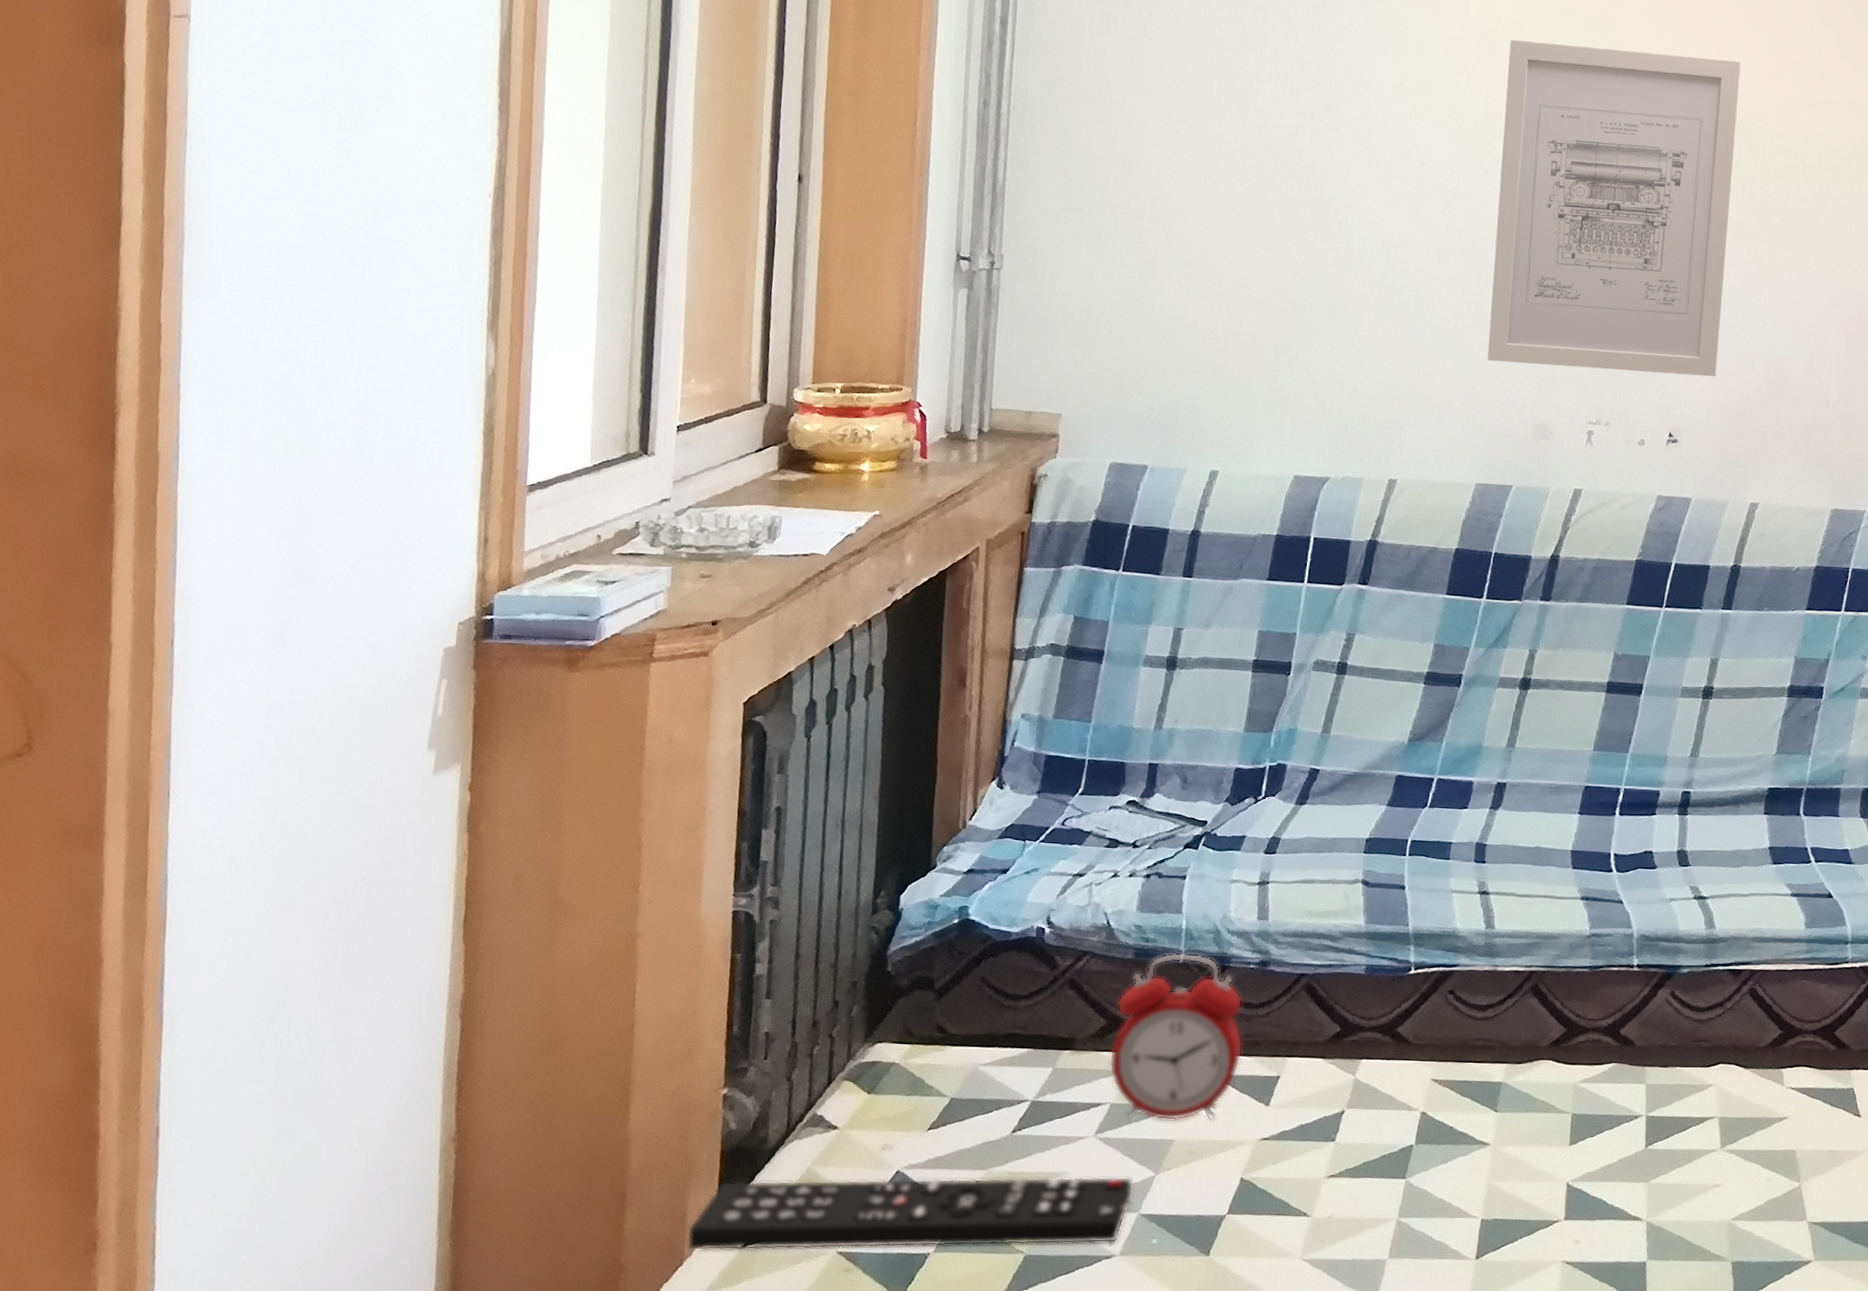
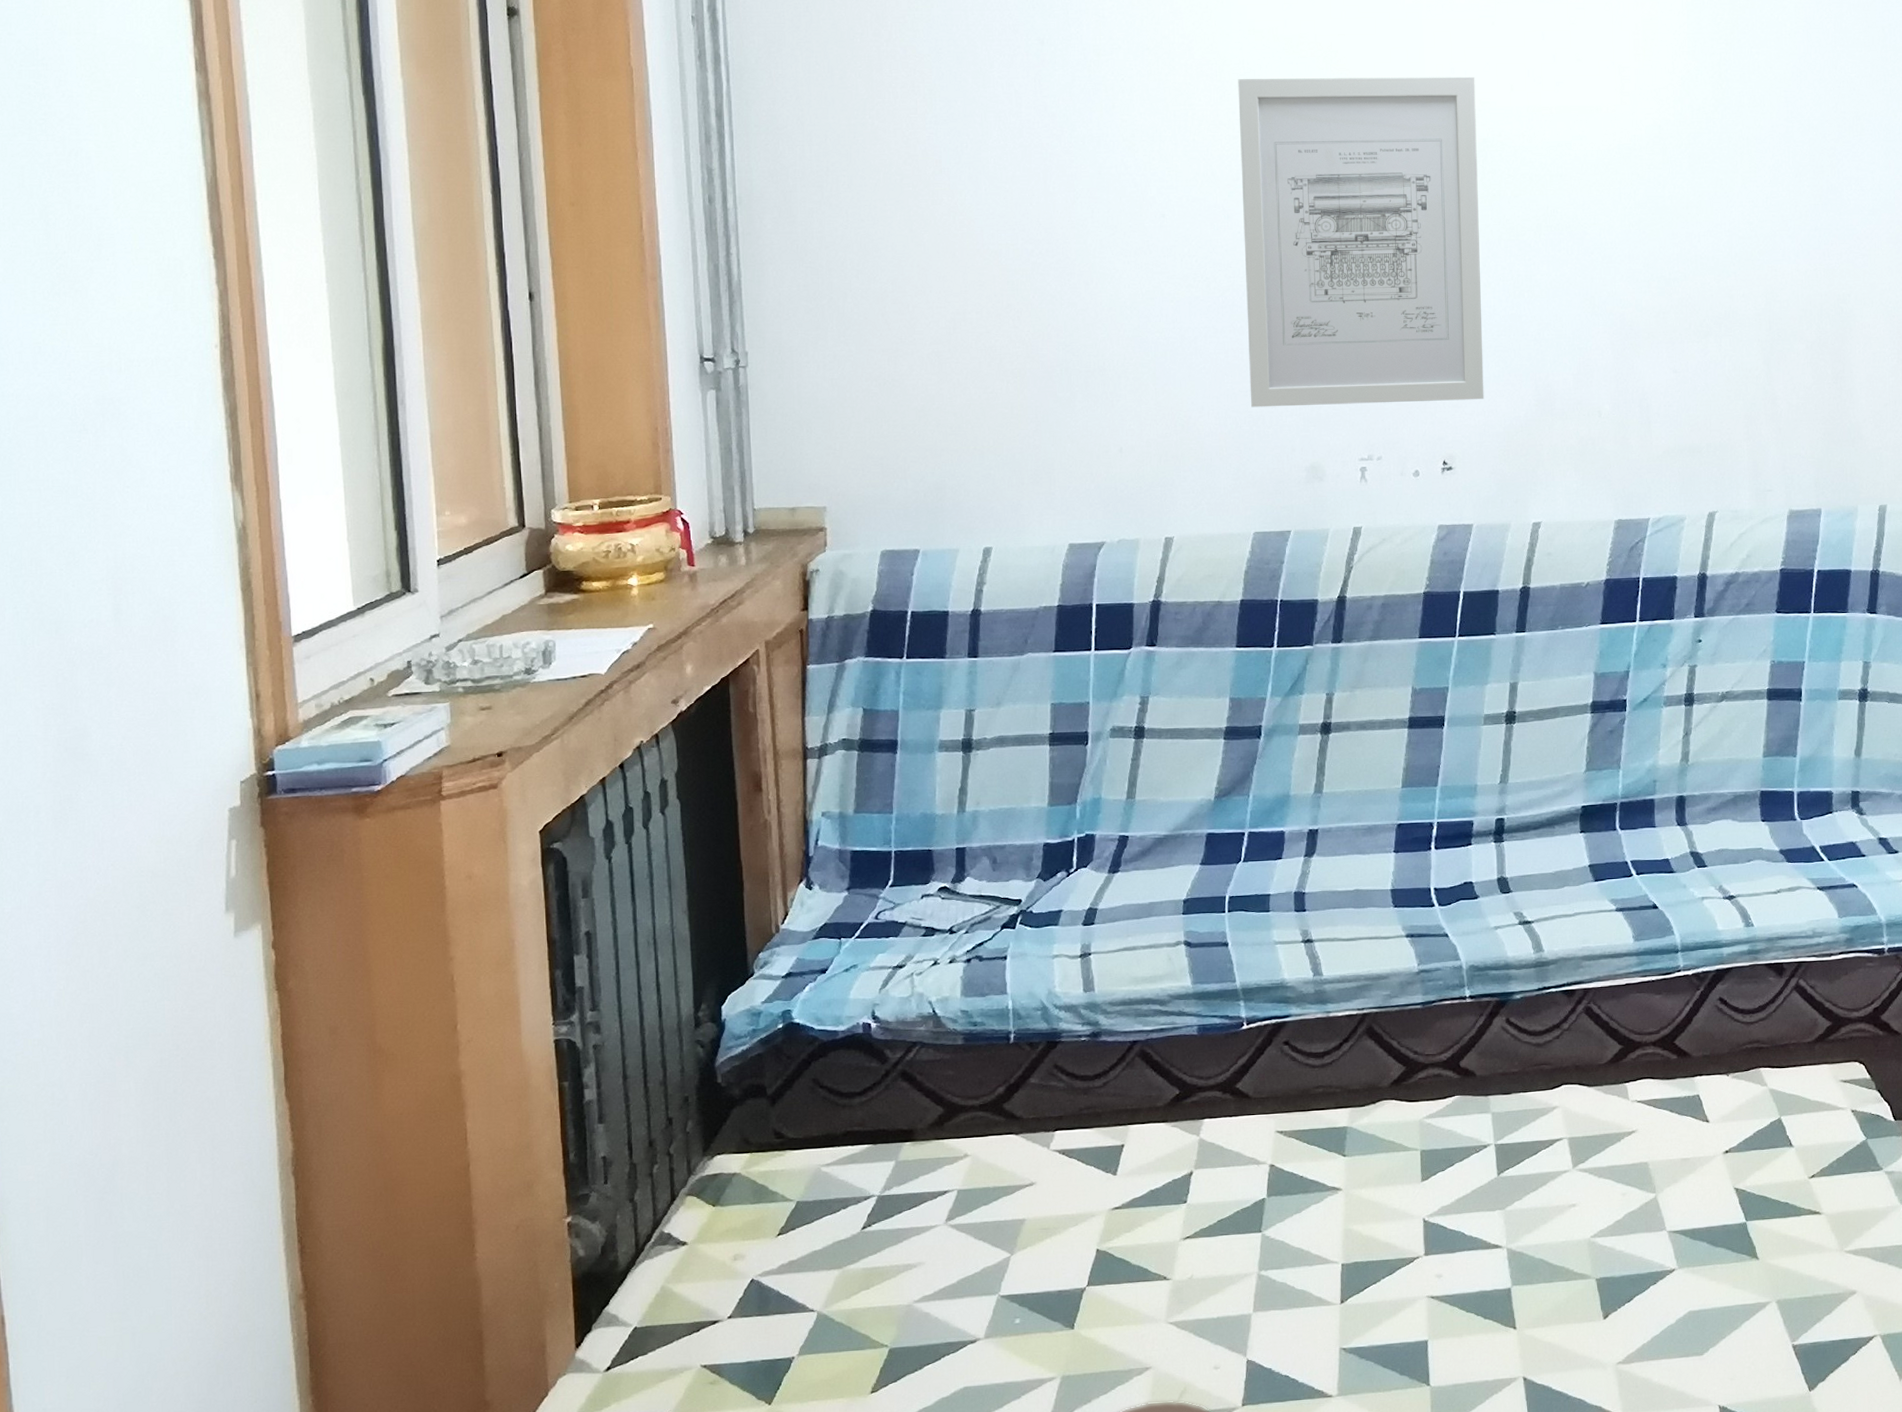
remote control: present [686,1176,1134,1251] -> none [548,1260,990,1380]
alarm clock: present [1109,952,1243,1121] -> none [951,1032,1084,1204]

